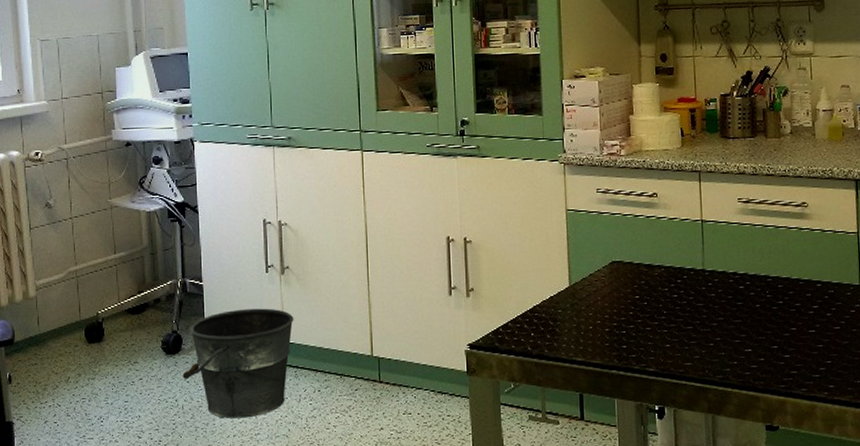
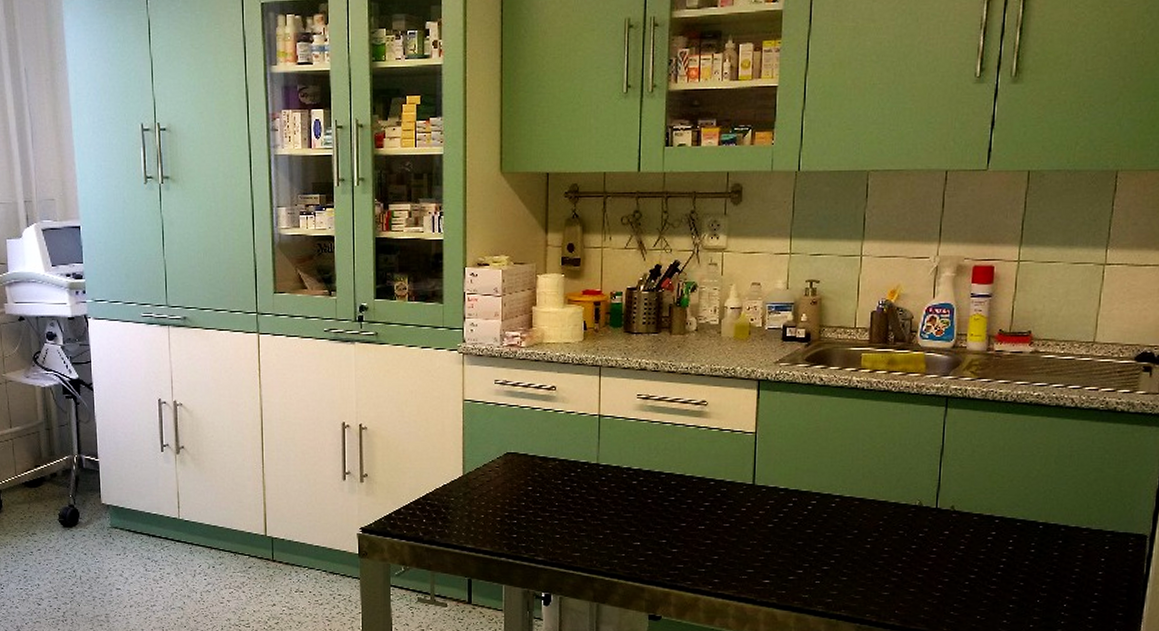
bucket: present [182,308,294,418] -> none [80,486,189,590]

